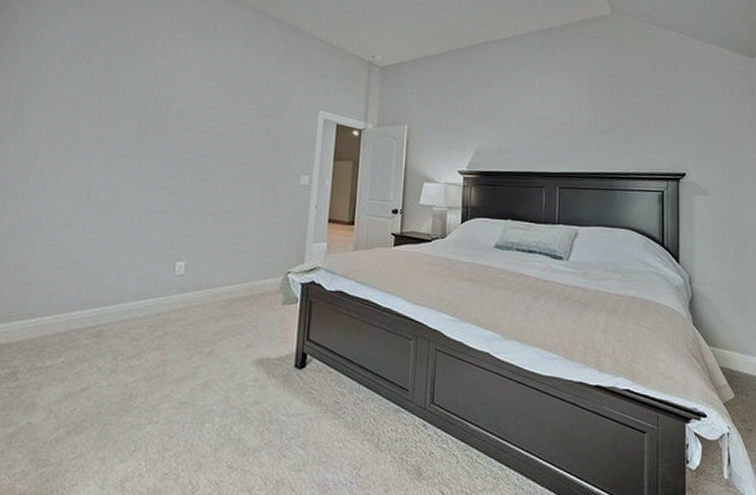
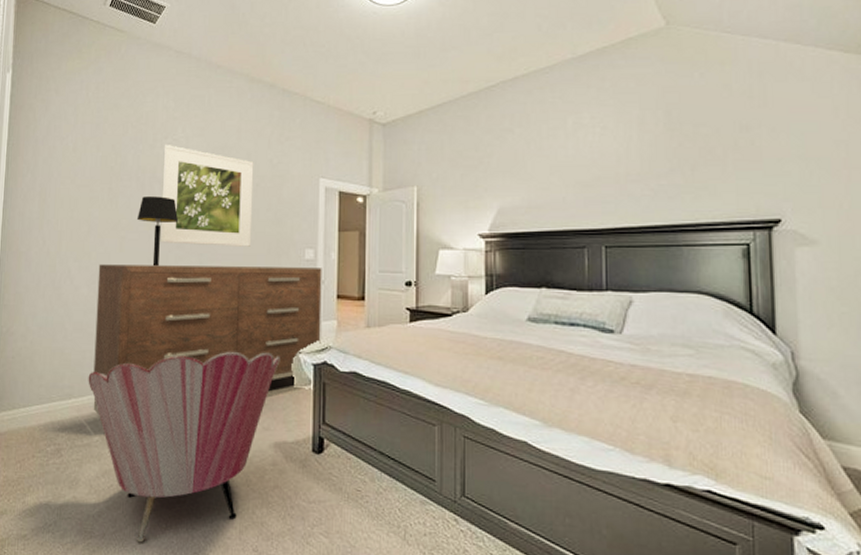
armchair: none [56,271,269,468] -> present [88,352,280,543]
dresser: none [60,178,316,335] -> present [93,264,322,415]
table lamp: none [127,113,174,184] -> present [136,196,179,267]
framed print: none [151,63,256,170] -> present [160,144,254,247]

